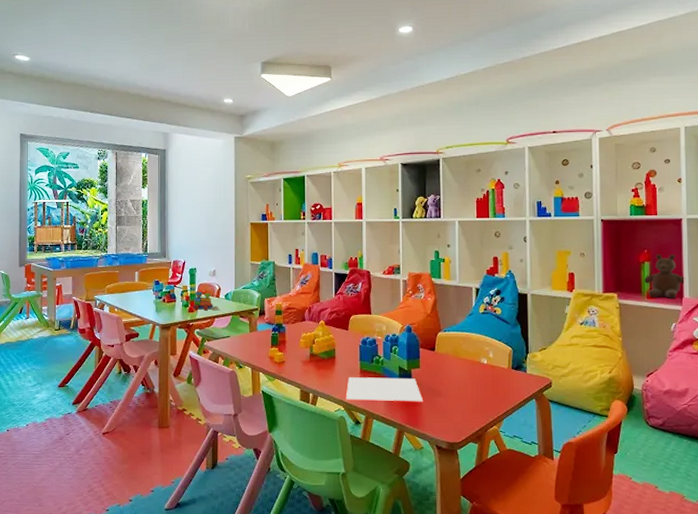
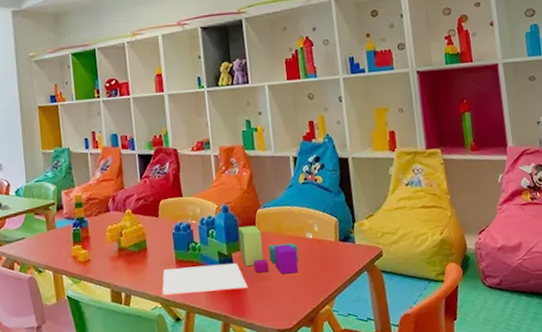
toy blocks: none [418,346,472,393] -> present [237,225,299,275]
teddy bear: present [645,254,686,298] -> none [467,101,508,149]

